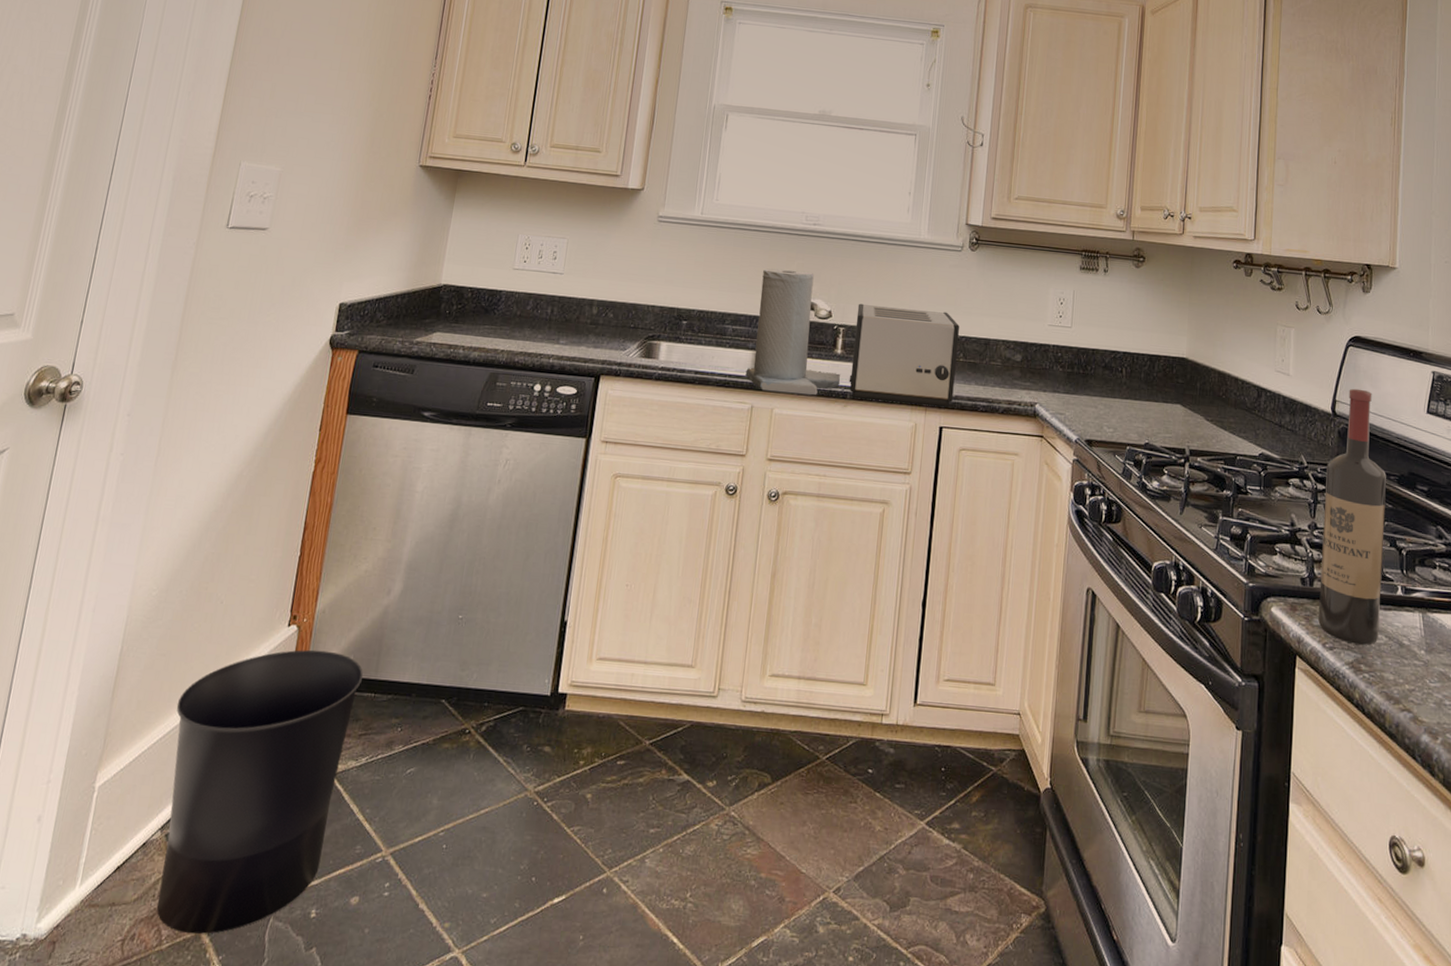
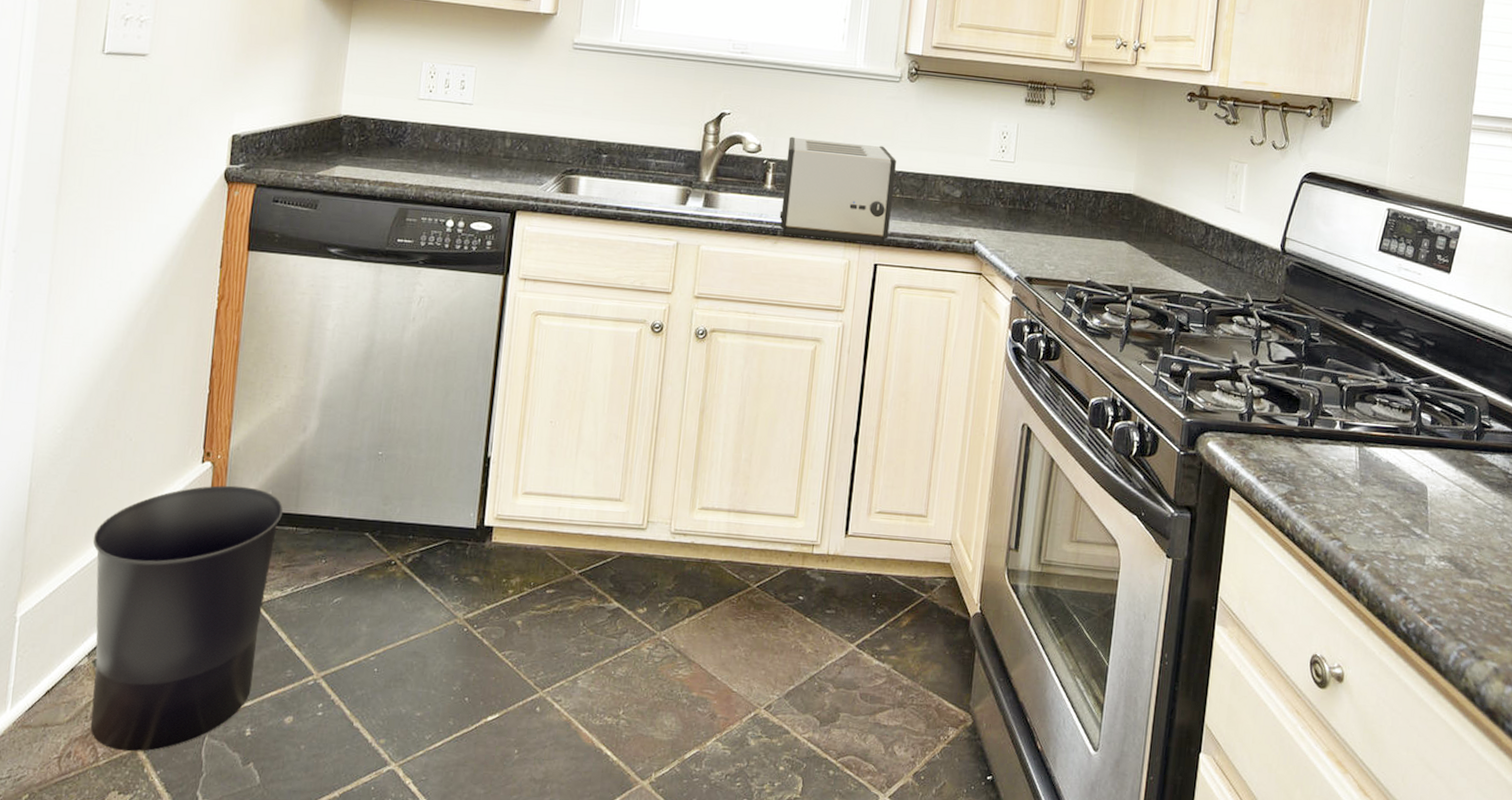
paper towel: present [745,268,840,396] -> none [670,99,770,232]
wine bottle: present [1318,388,1387,645] -> none [1254,225,1334,478]

